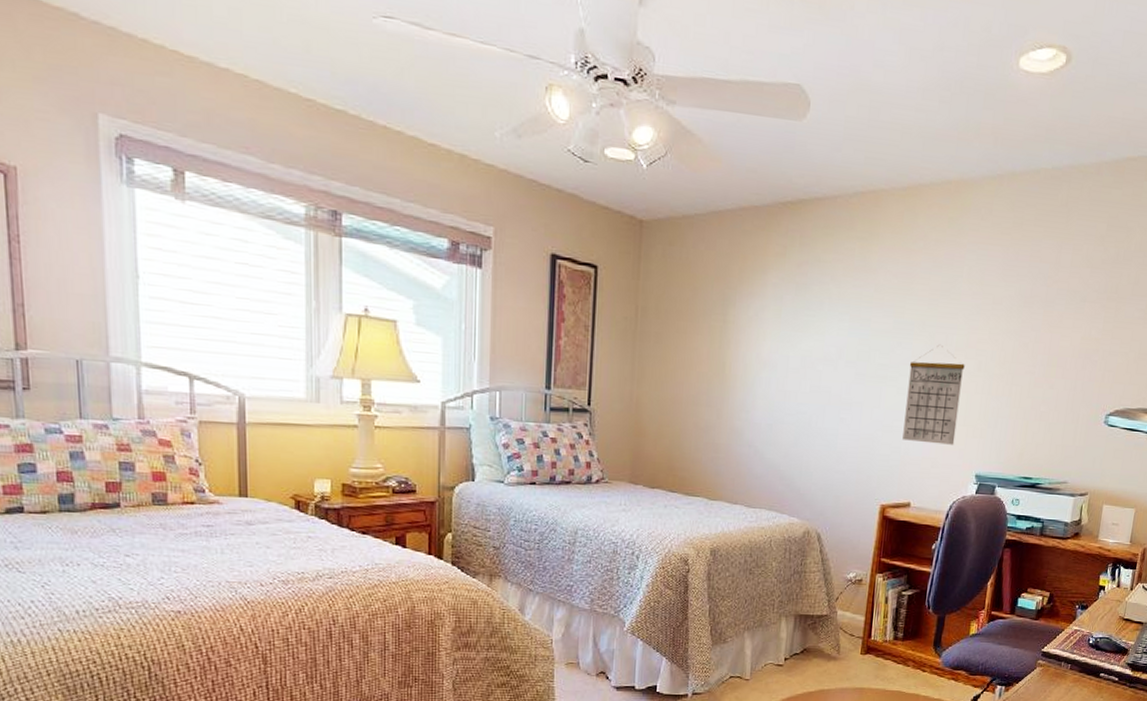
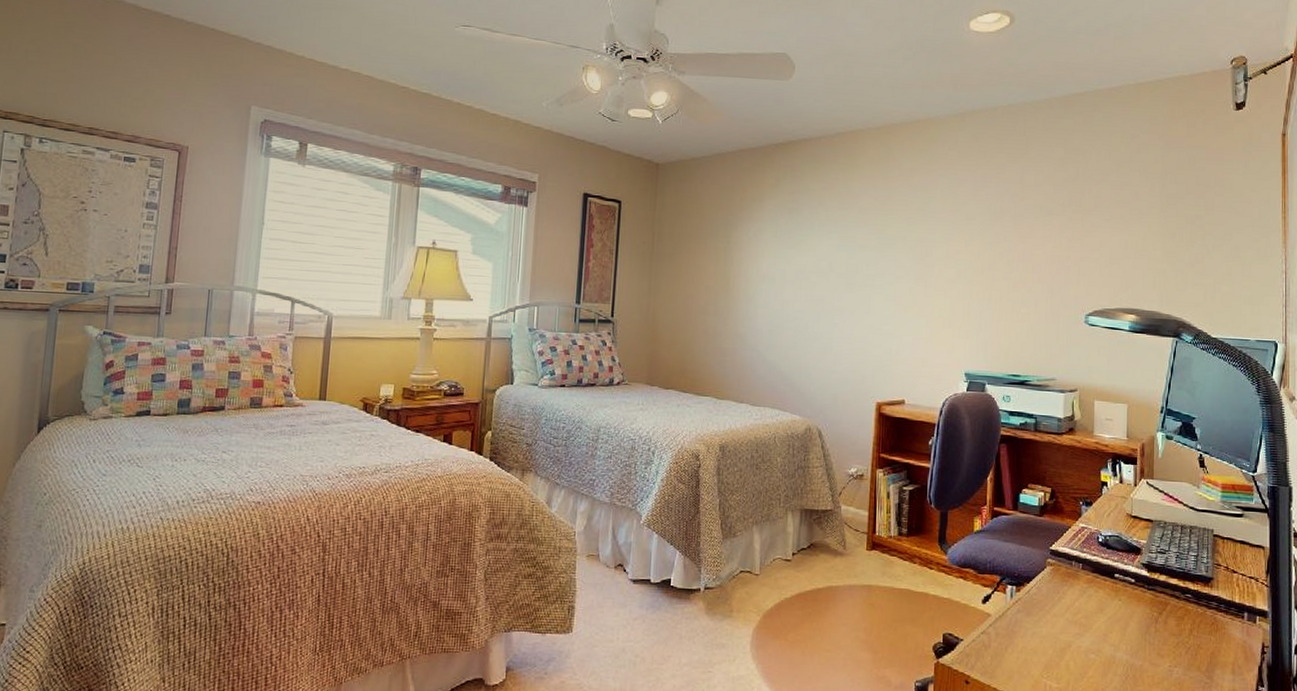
calendar: present [902,345,965,445] -> none [893,257,946,346]

